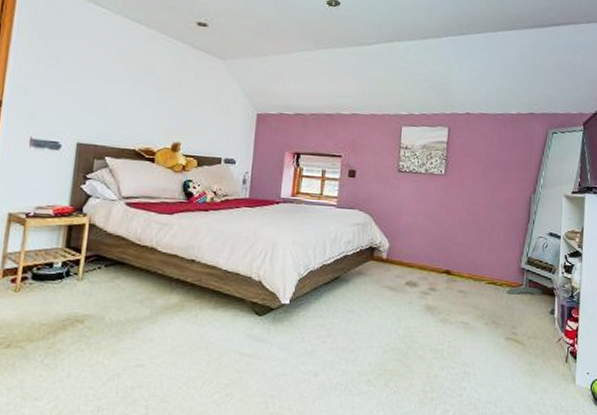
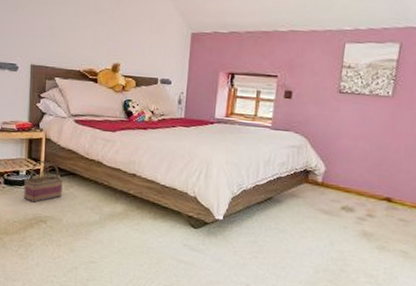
basket: none [56,249,108,299] -> present [24,160,63,203]

